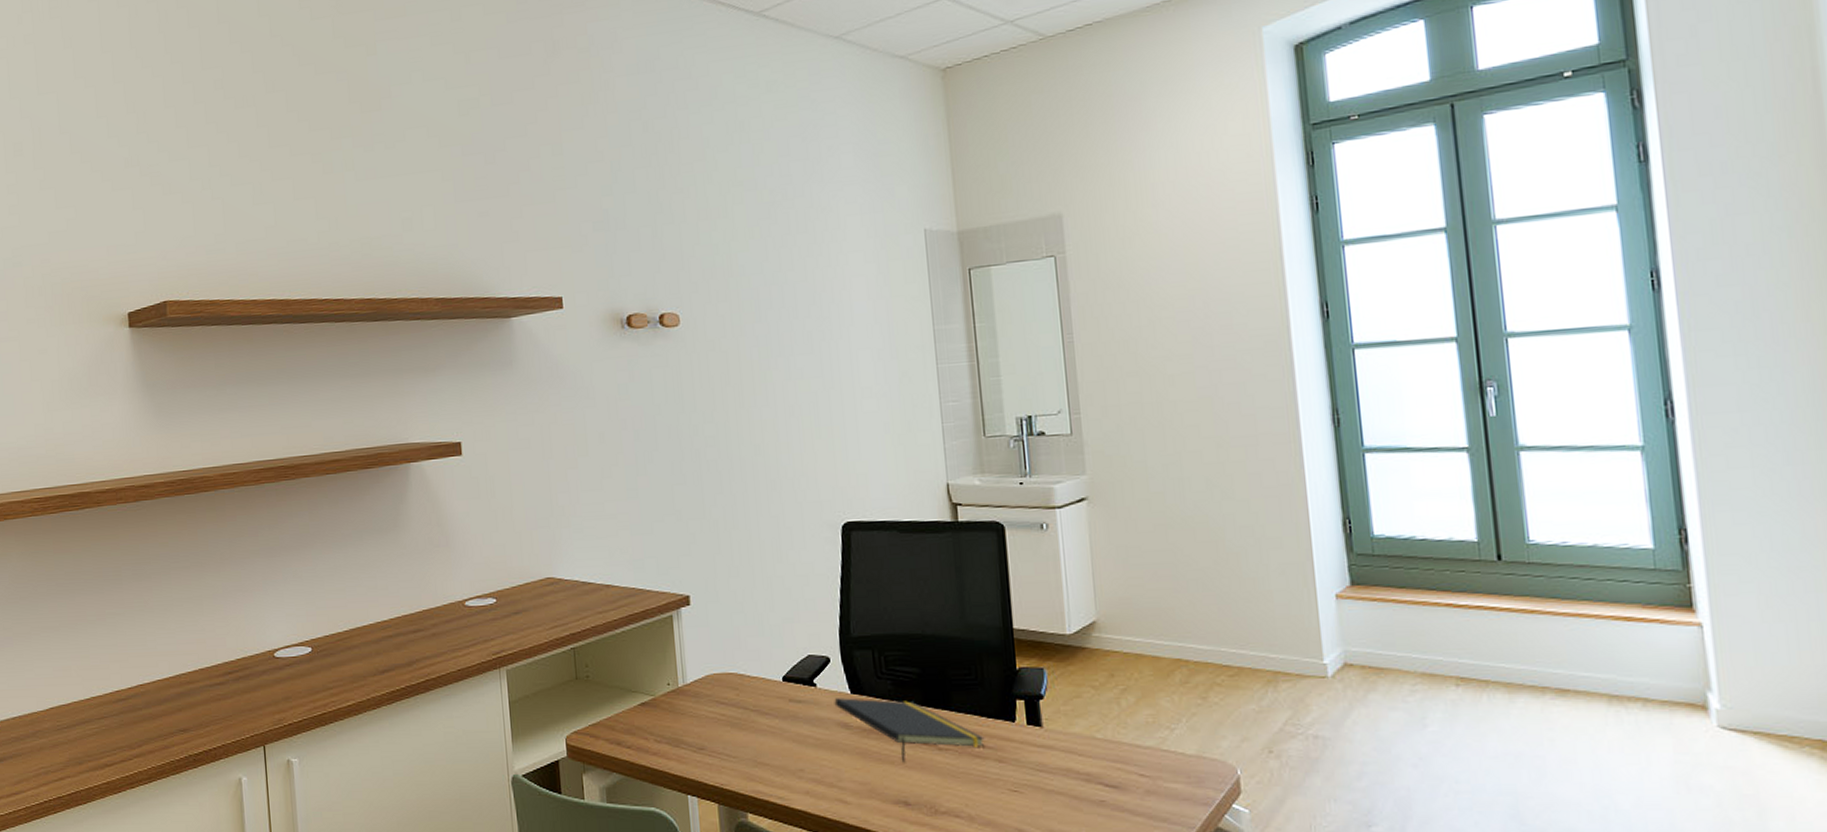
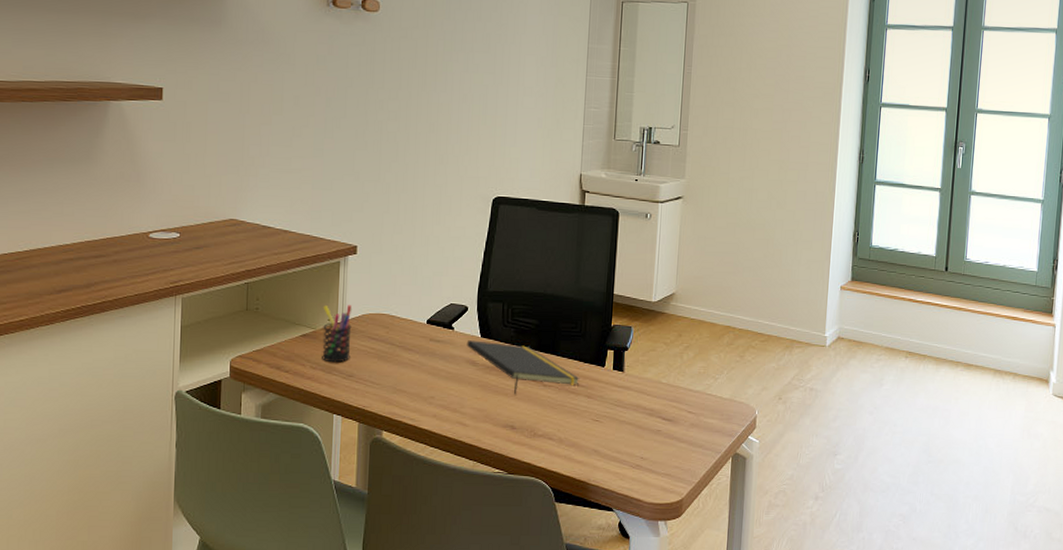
pen holder: none [659,665,699,734] -> present [322,305,352,363]

